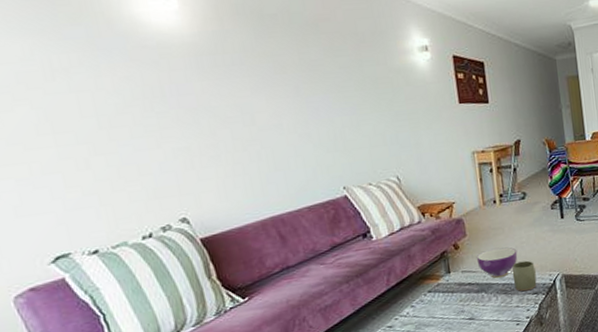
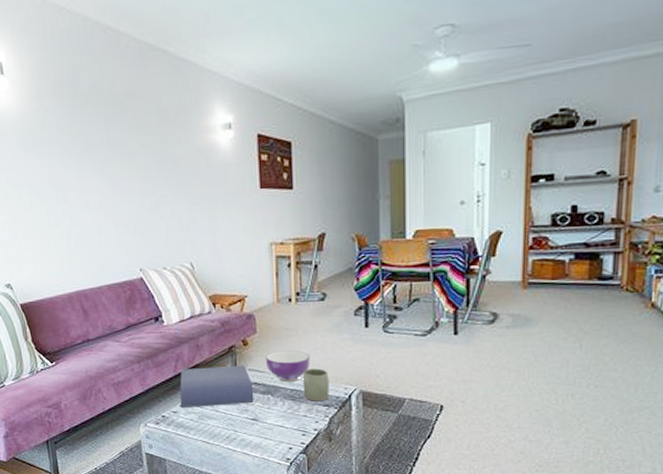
book: none [393,268,470,321] -> present [179,365,255,408]

